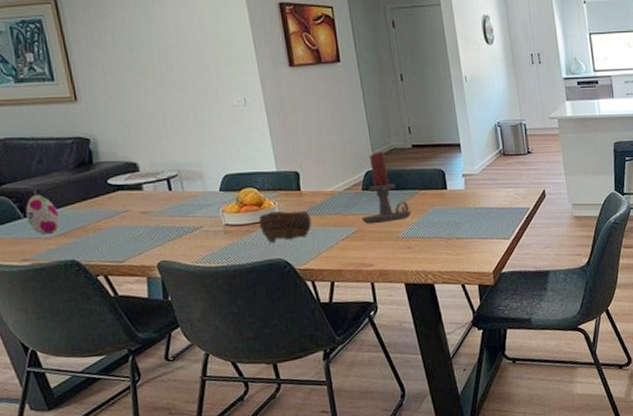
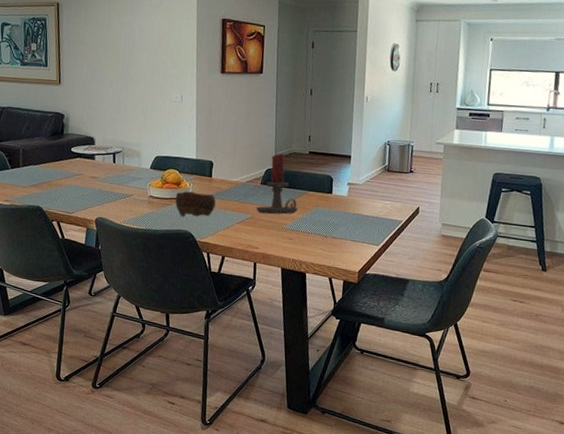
decorative egg: present [25,194,61,234] -> none [12,152,35,184]

